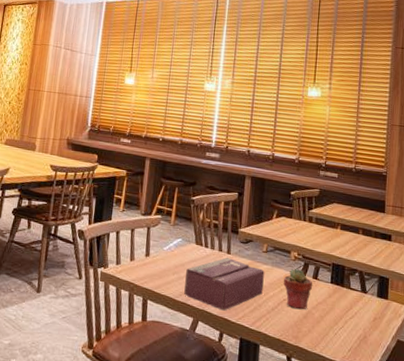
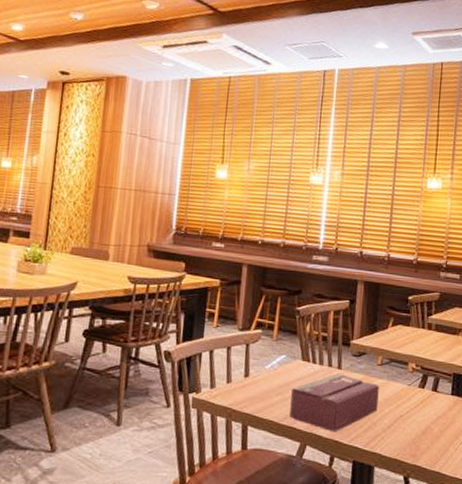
potted succulent: present [283,268,312,310] -> none [400,380,432,426]

